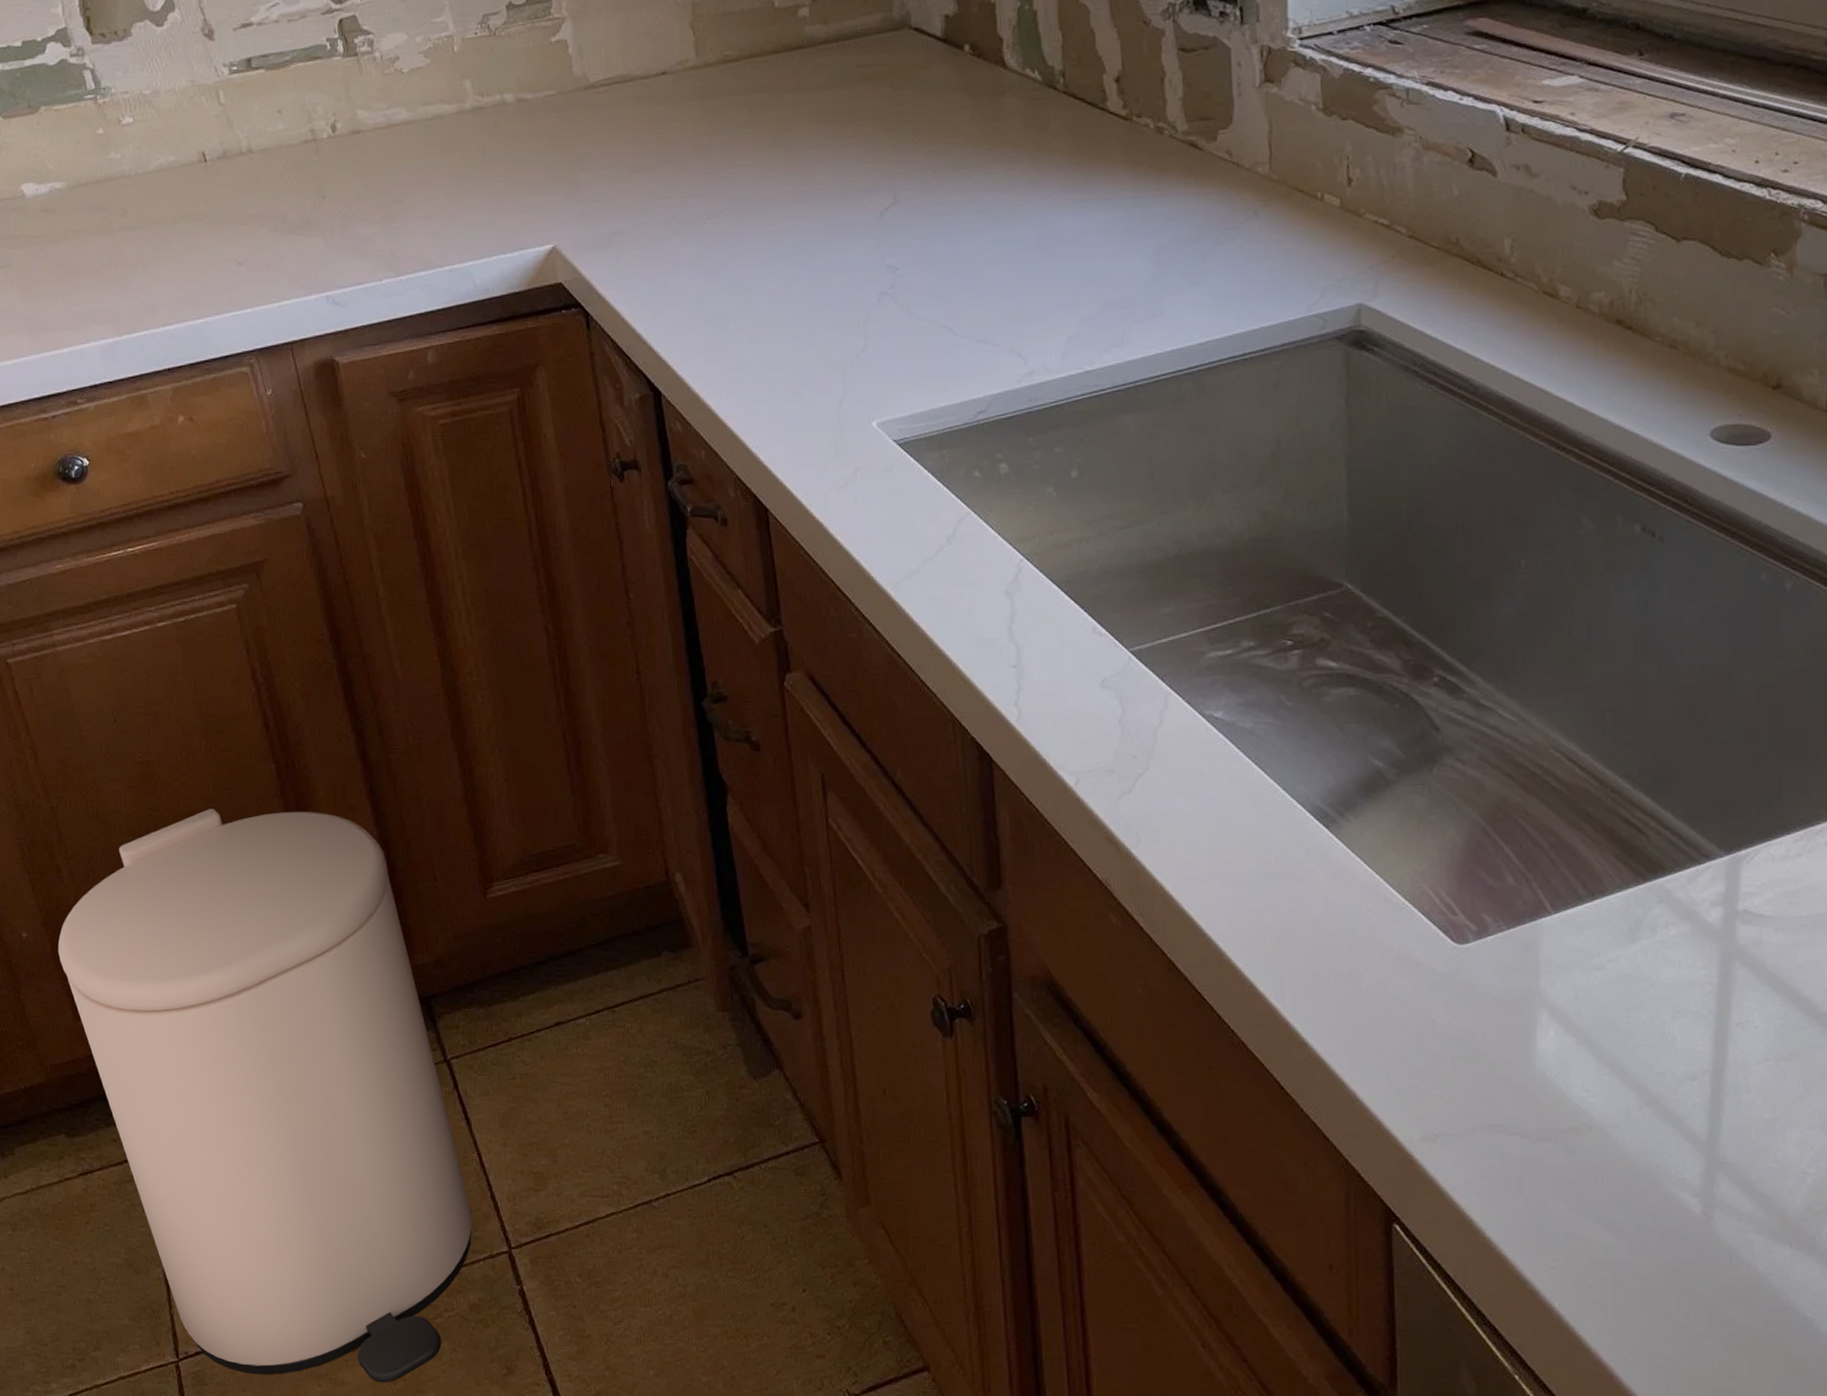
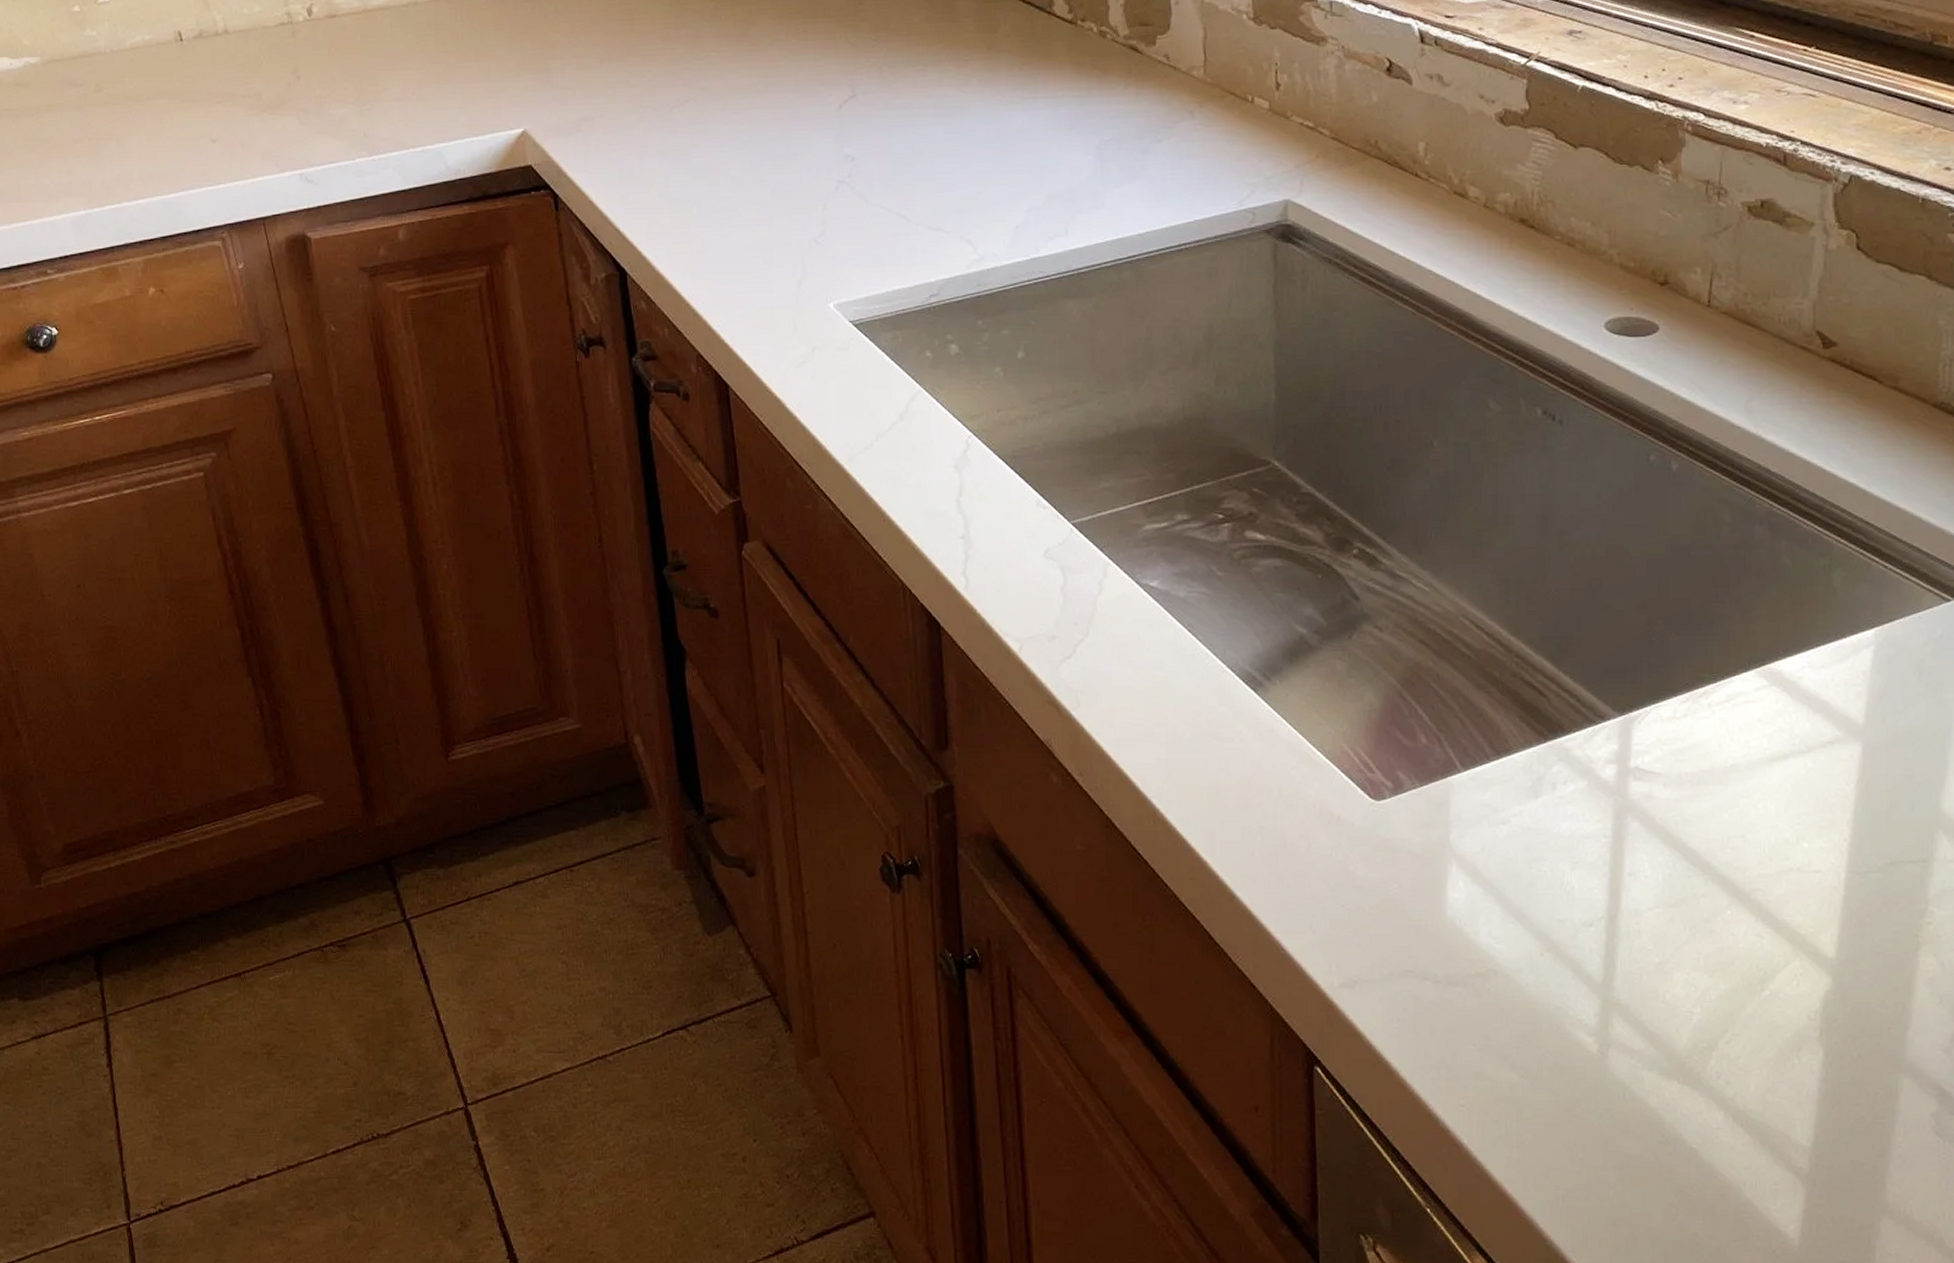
pedal bin: present [58,809,473,1383] -> none [15,673,429,1241]

